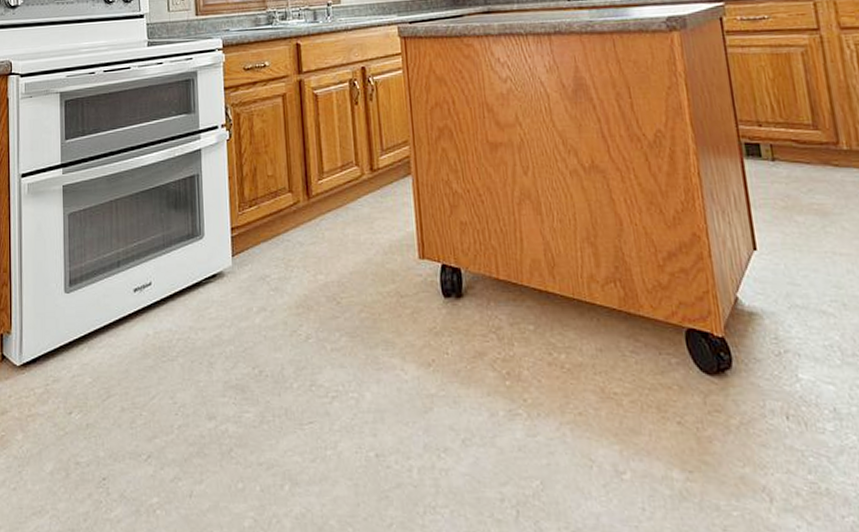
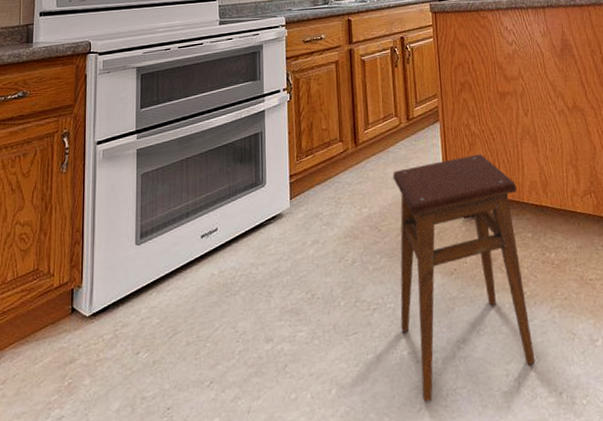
stool: none [354,219,540,517] -> present [393,154,536,402]

